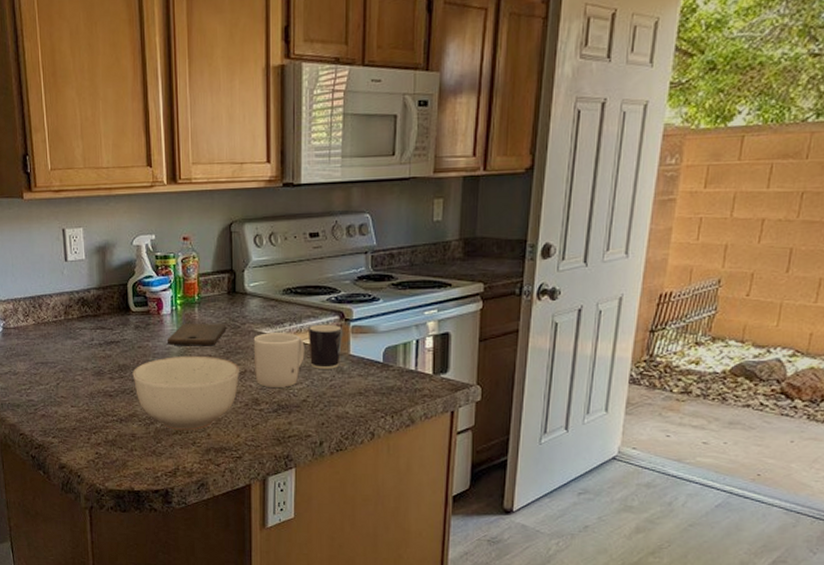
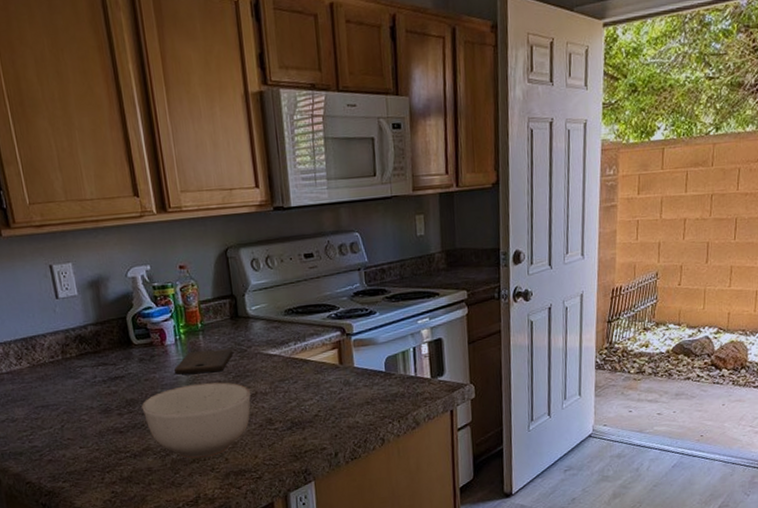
mug: present [253,333,305,387] -> none [260,351,312,407]
mug: present [309,324,342,369] -> none [313,340,346,384]

